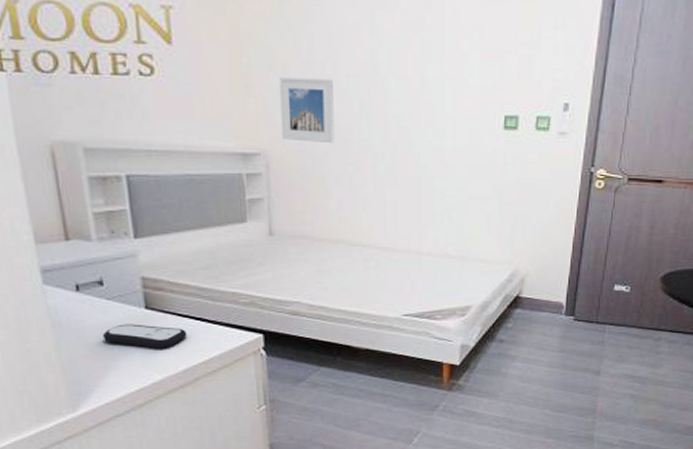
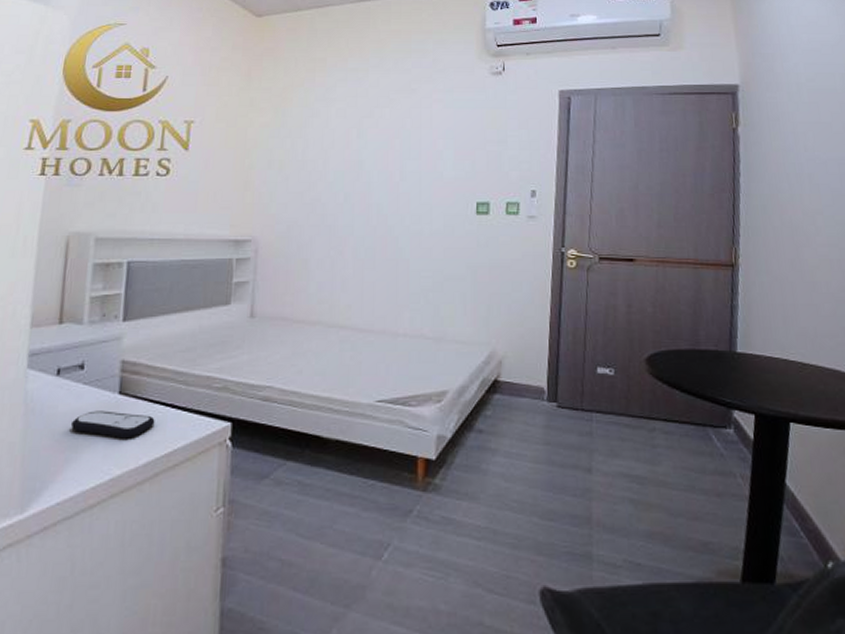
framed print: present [279,77,335,144] -> none [272,174,322,230]

